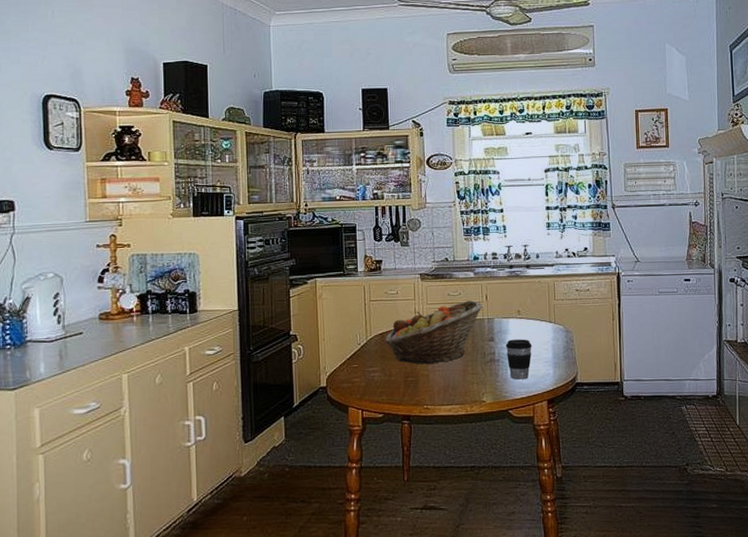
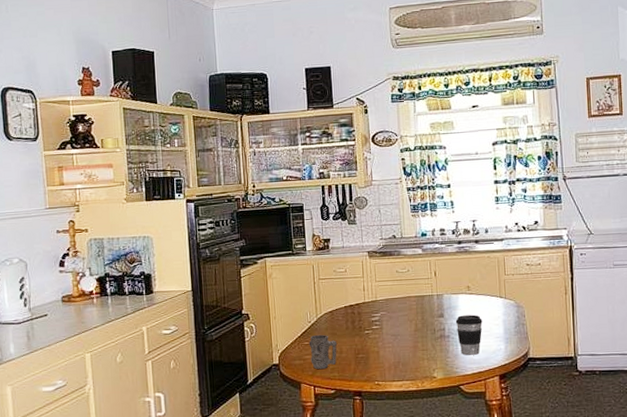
mug: none [358,357,387,393] -> present [309,334,338,370]
fruit basket: present [385,301,483,364] -> none [335,277,432,341]

